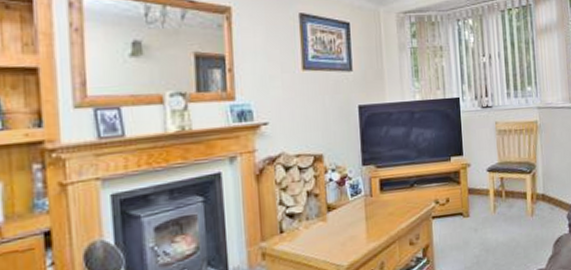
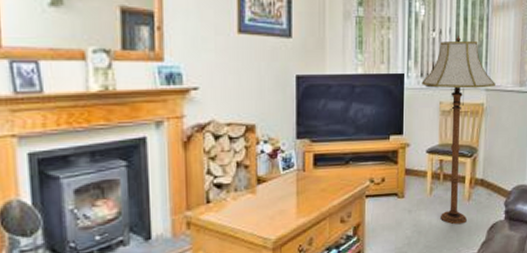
floor lamp: none [476,59,547,241] -> present [422,36,495,225]

